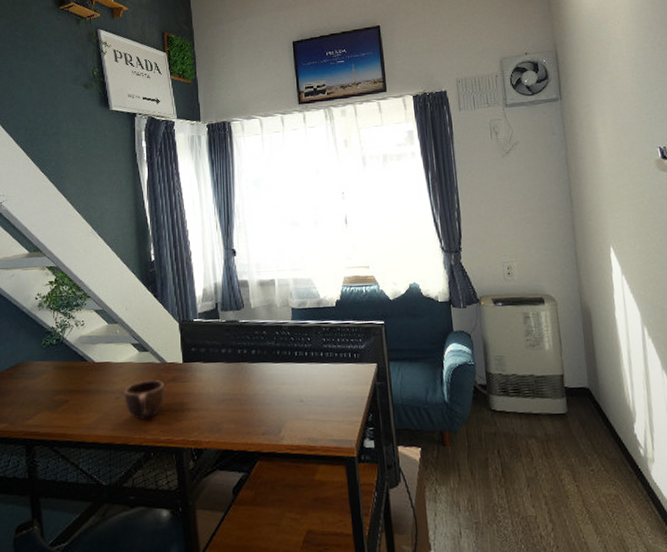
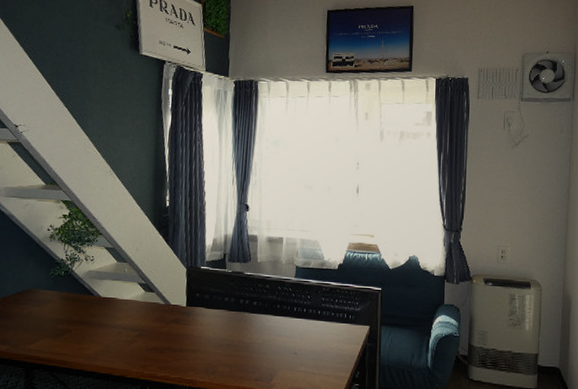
mug: present [124,380,164,420] -> none [126,319,166,355]

